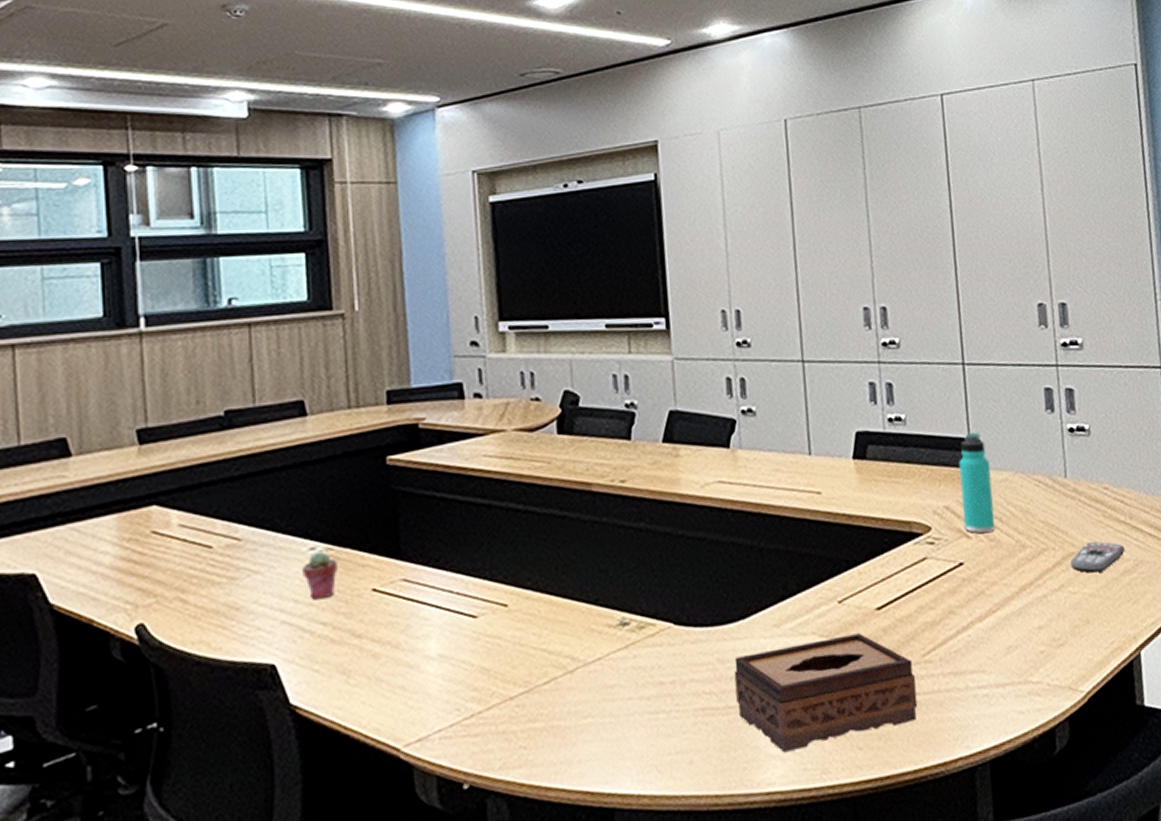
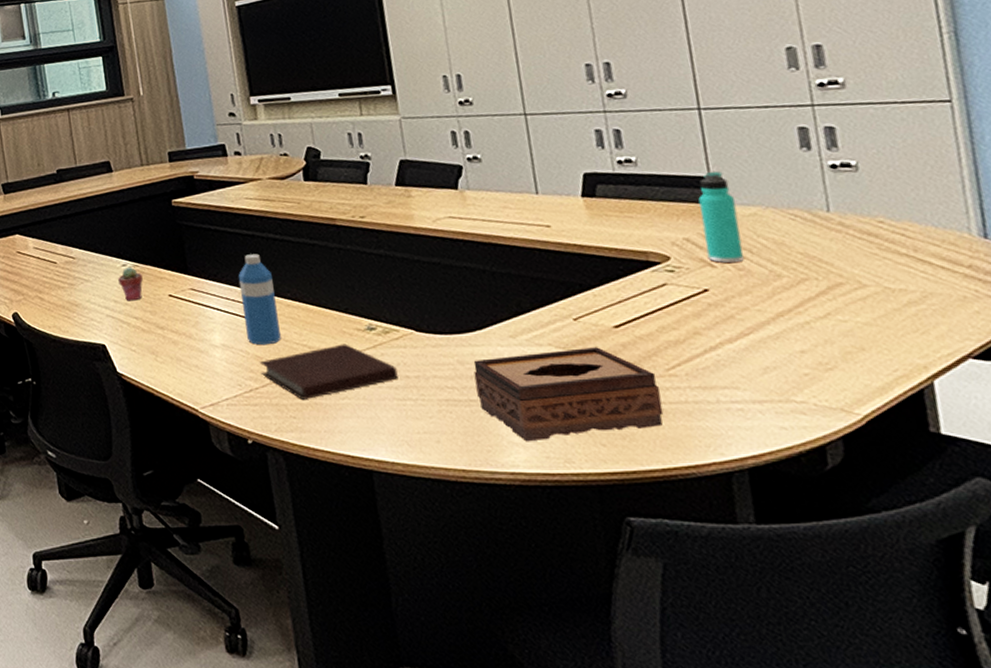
water bottle: none [466,529,515,653] -> present [238,254,281,345]
notebook: none [485,645,651,723] -> present [259,344,398,400]
remote control: present [1071,541,1125,573] -> none [838,272,909,303]

